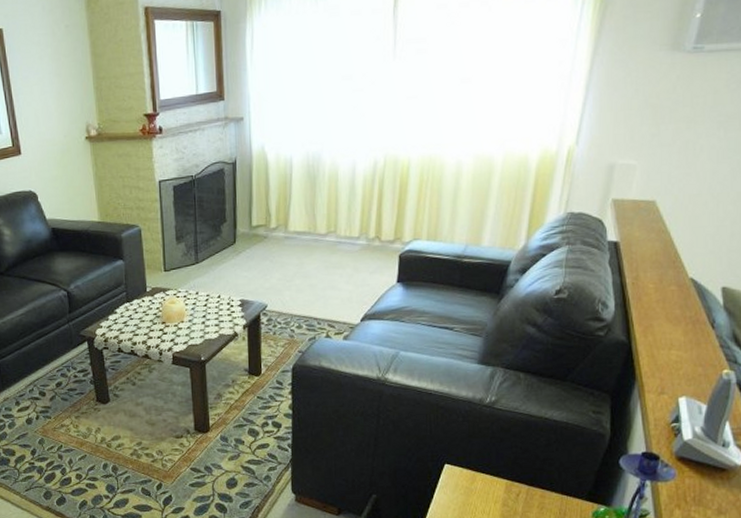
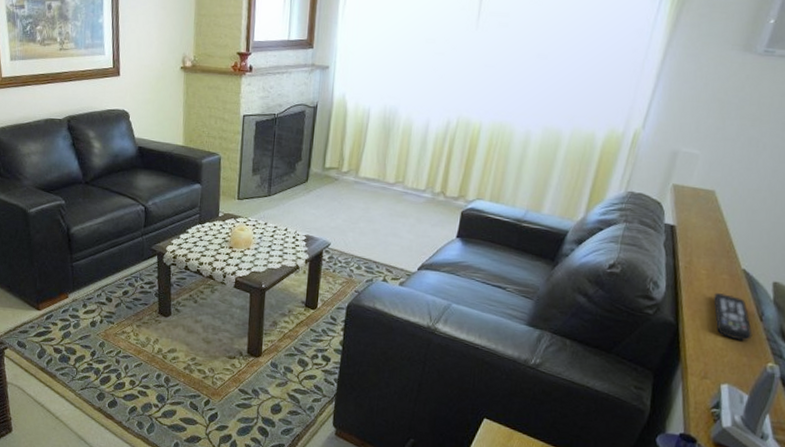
remote control: none [664,304,706,352] -> present [714,292,753,342]

